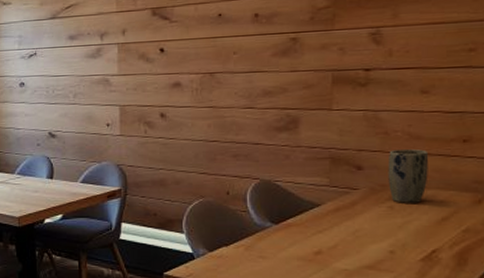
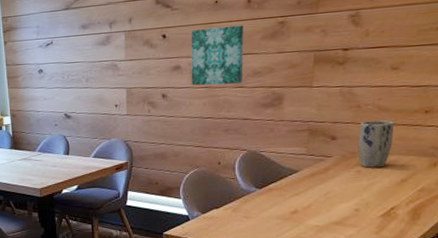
wall art: none [192,40,252,105] -> present [191,25,244,86]

